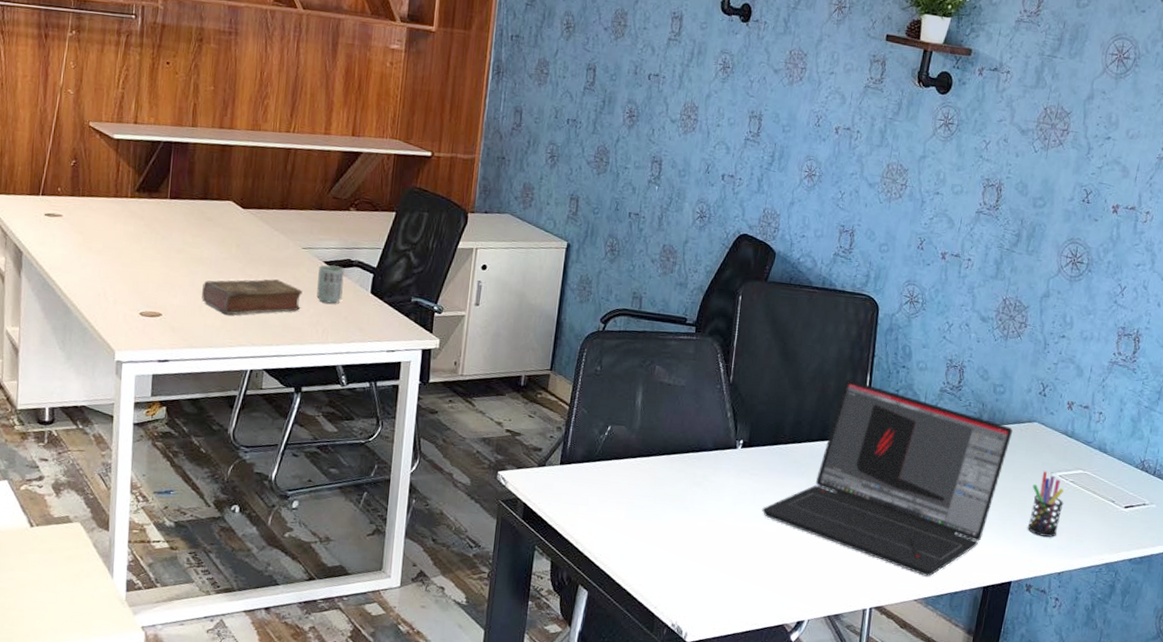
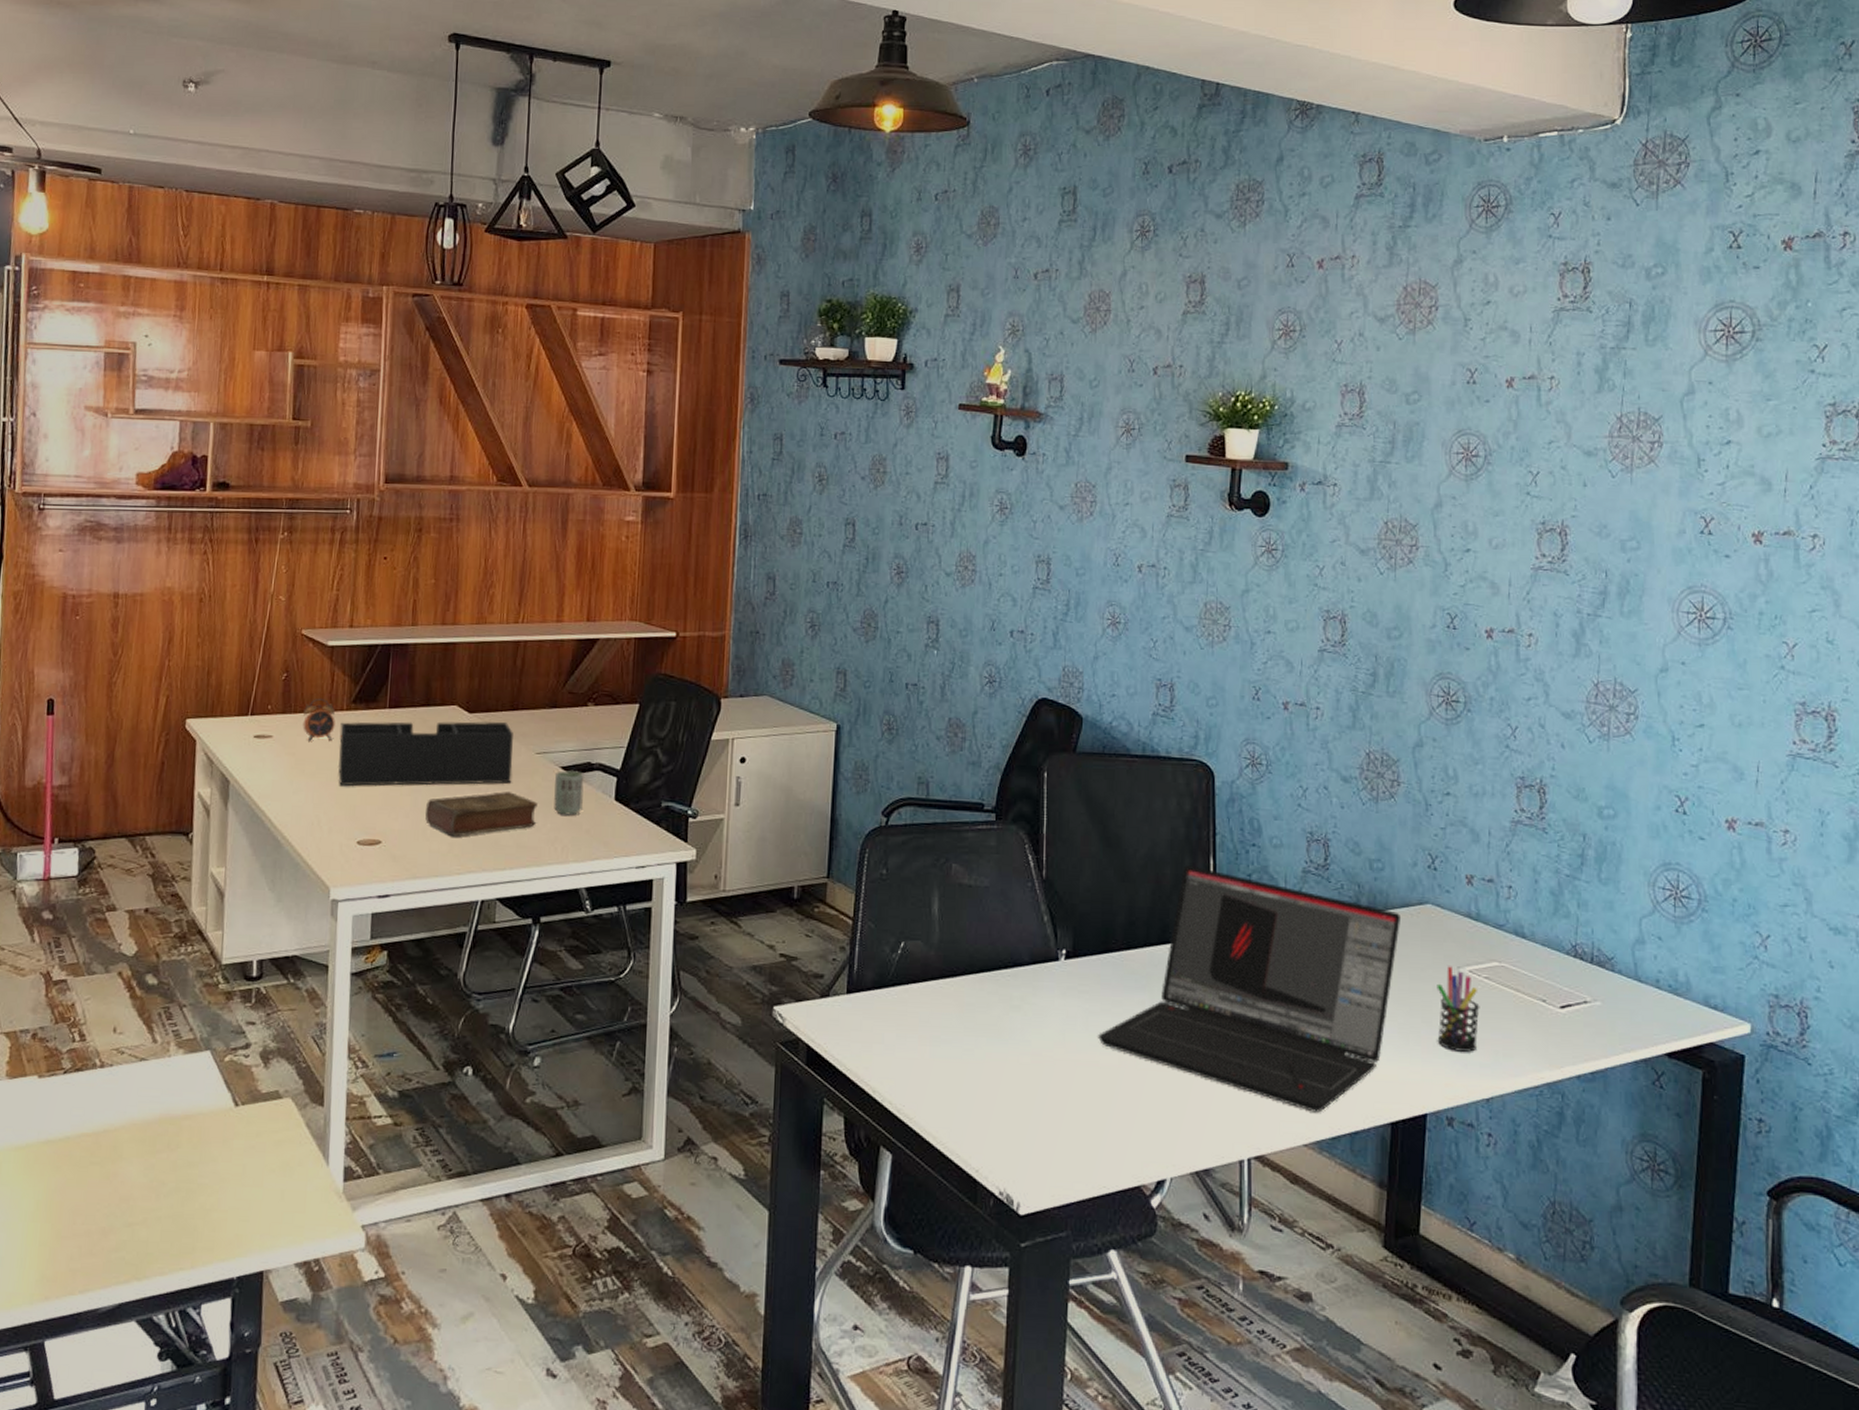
alarm clock: none [90,185,121,224] -> present [303,699,336,742]
desk organizer: none [122,208,283,273] -> present [337,721,513,787]

